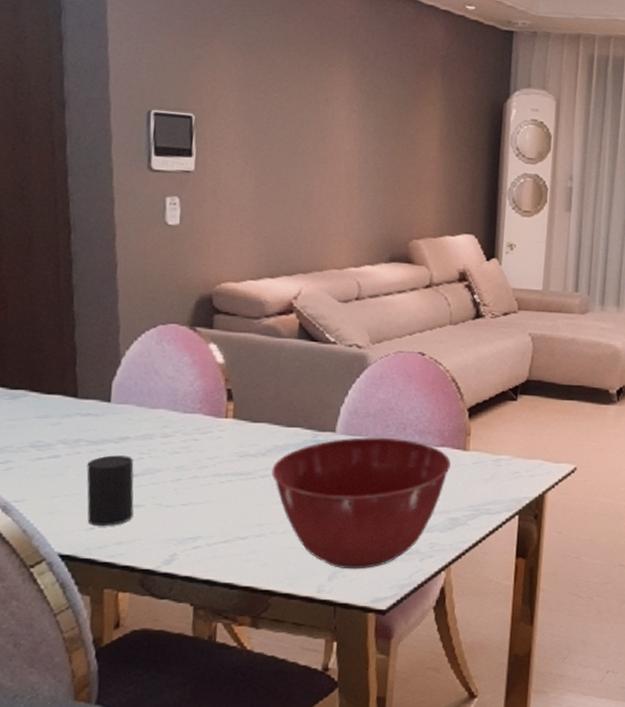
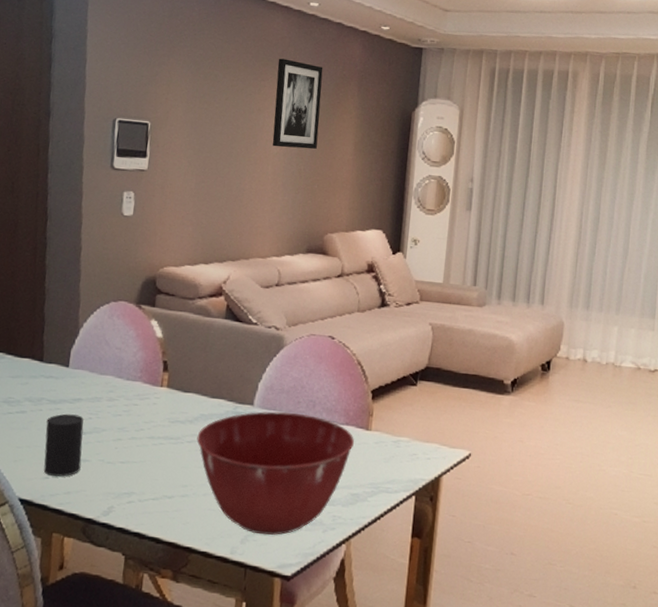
wall art: none [344,40,401,146] -> present [272,58,323,149]

